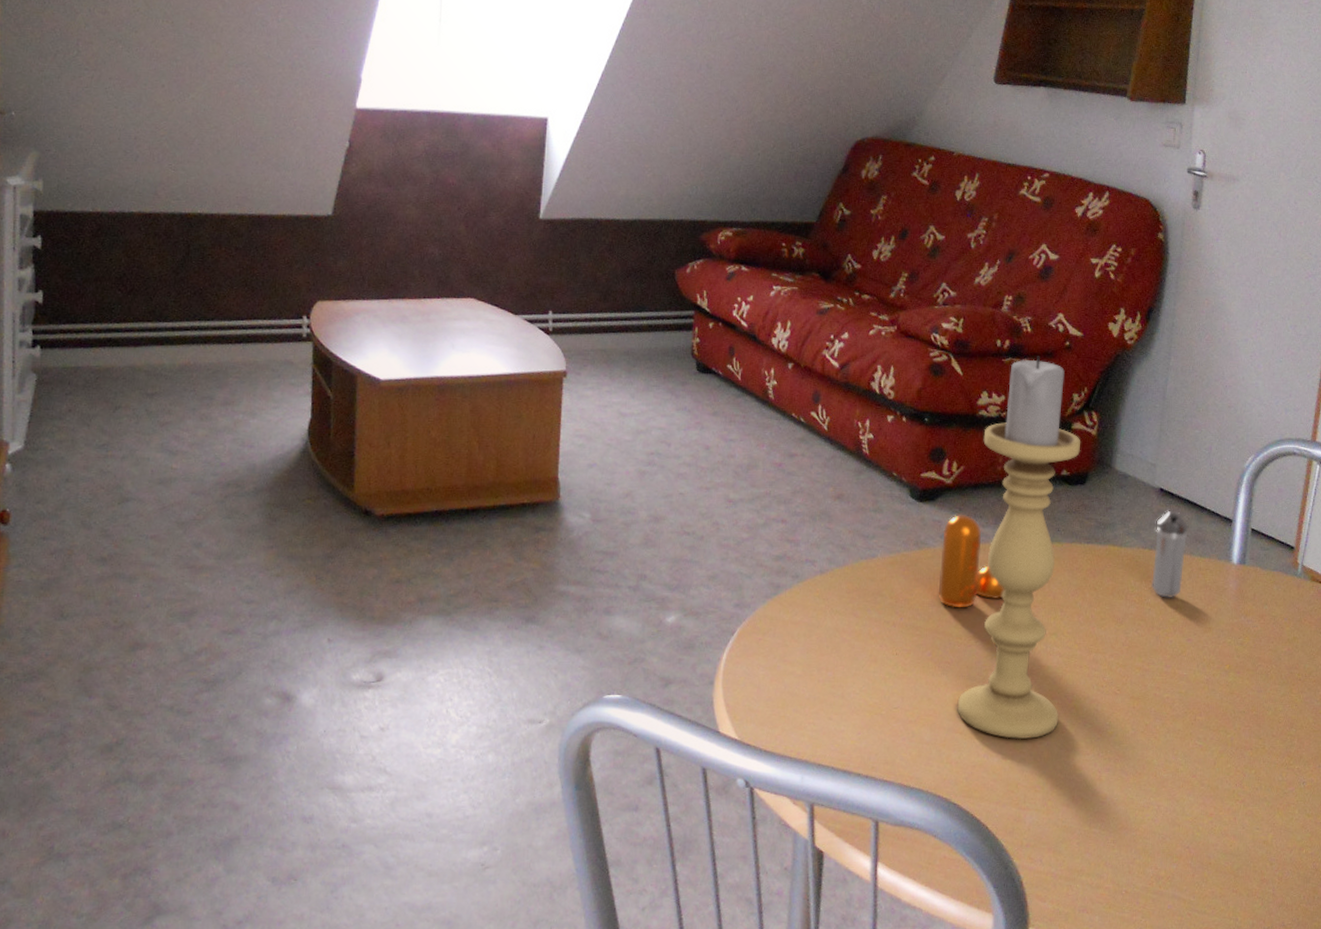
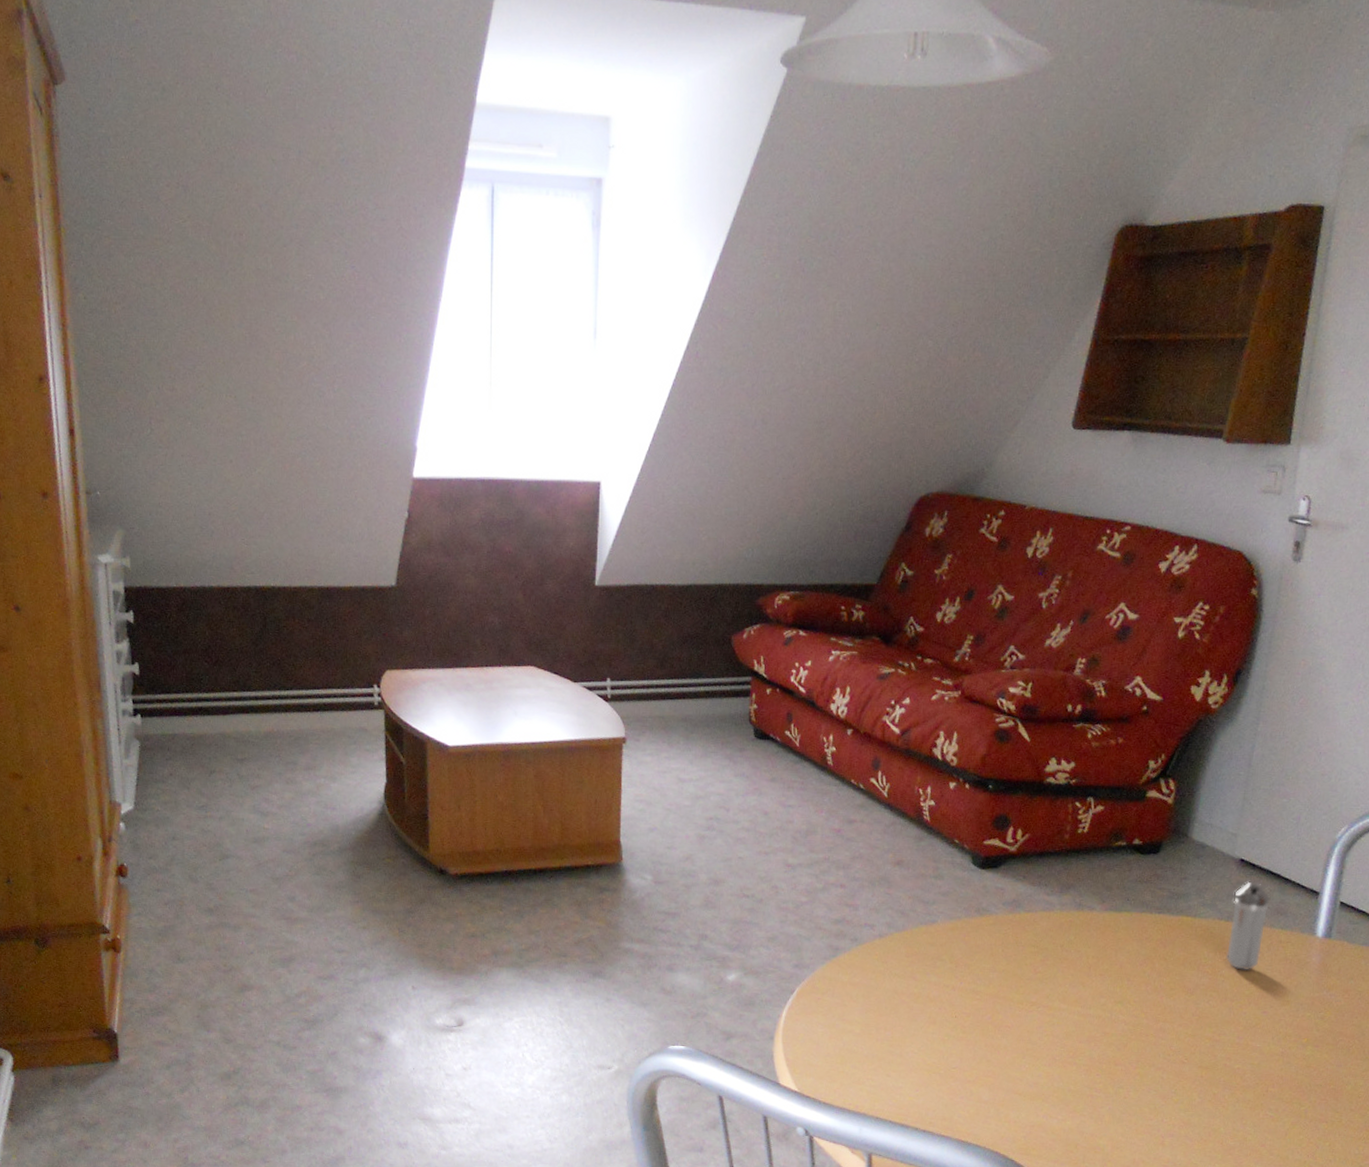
pepper shaker: present [938,514,1005,608] -> none [999,881,1070,975]
candle holder: present [957,356,1081,740] -> none [1016,721,1156,1103]

